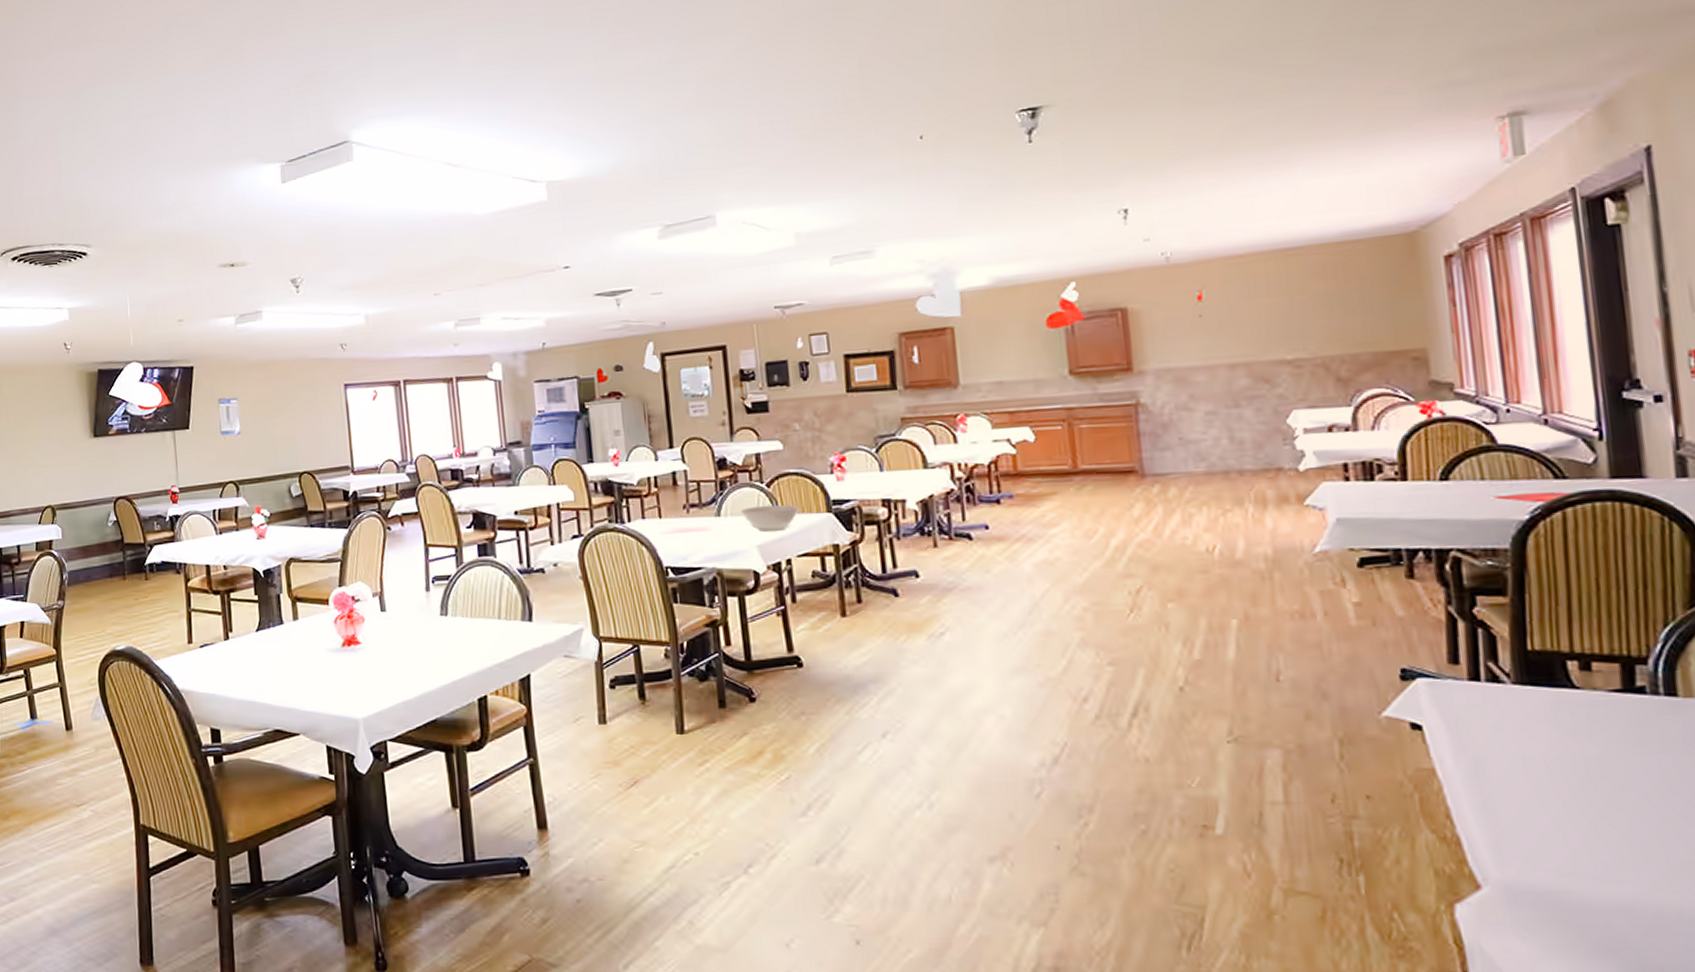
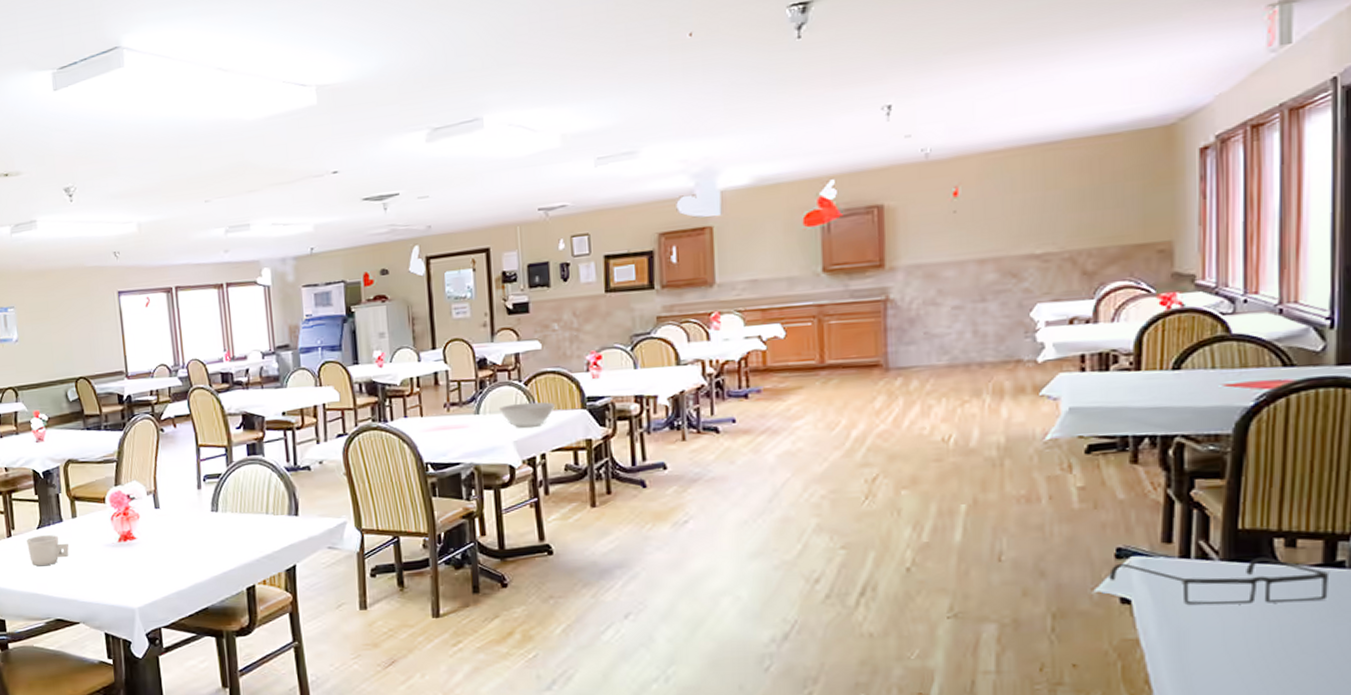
cup: none [245,638,290,672] -> present [27,535,69,567]
glasses: none [1395,681,1632,733] -> present [1109,557,1330,606]

